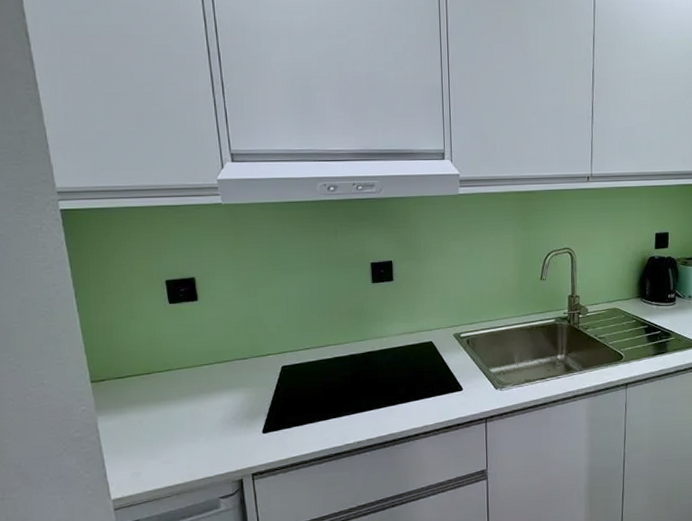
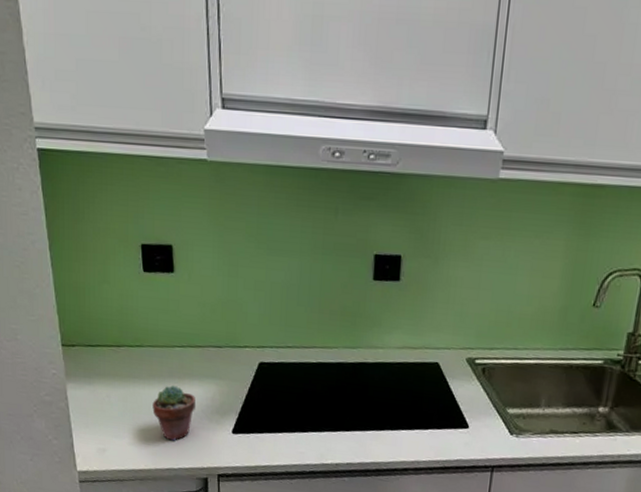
potted succulent: none [185,400,226,451] -> present [152,385,195,441]

